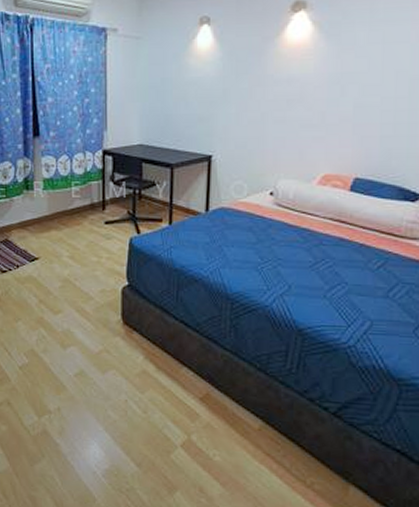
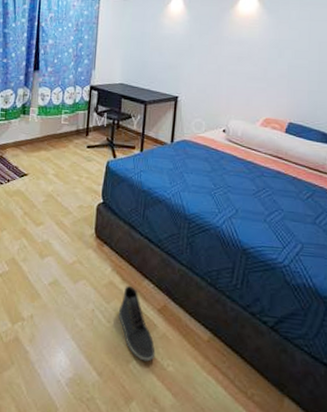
sneaker: none [154,373,199,452] -> present [118,285,156,362]

